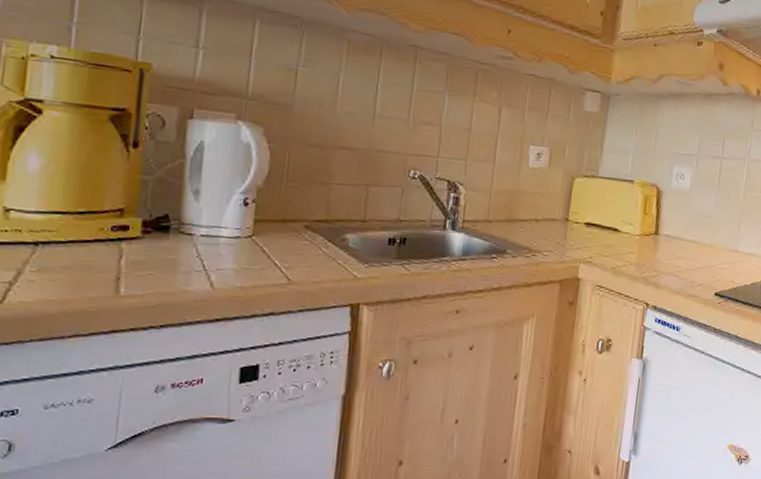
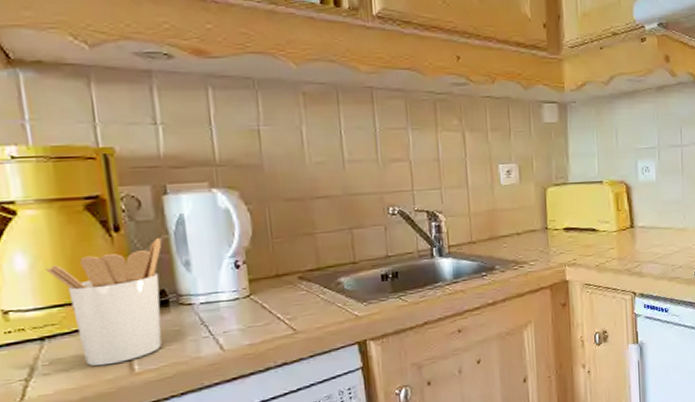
utensil holder: none [56,160,177,283] -> present [45,237,162,367]

